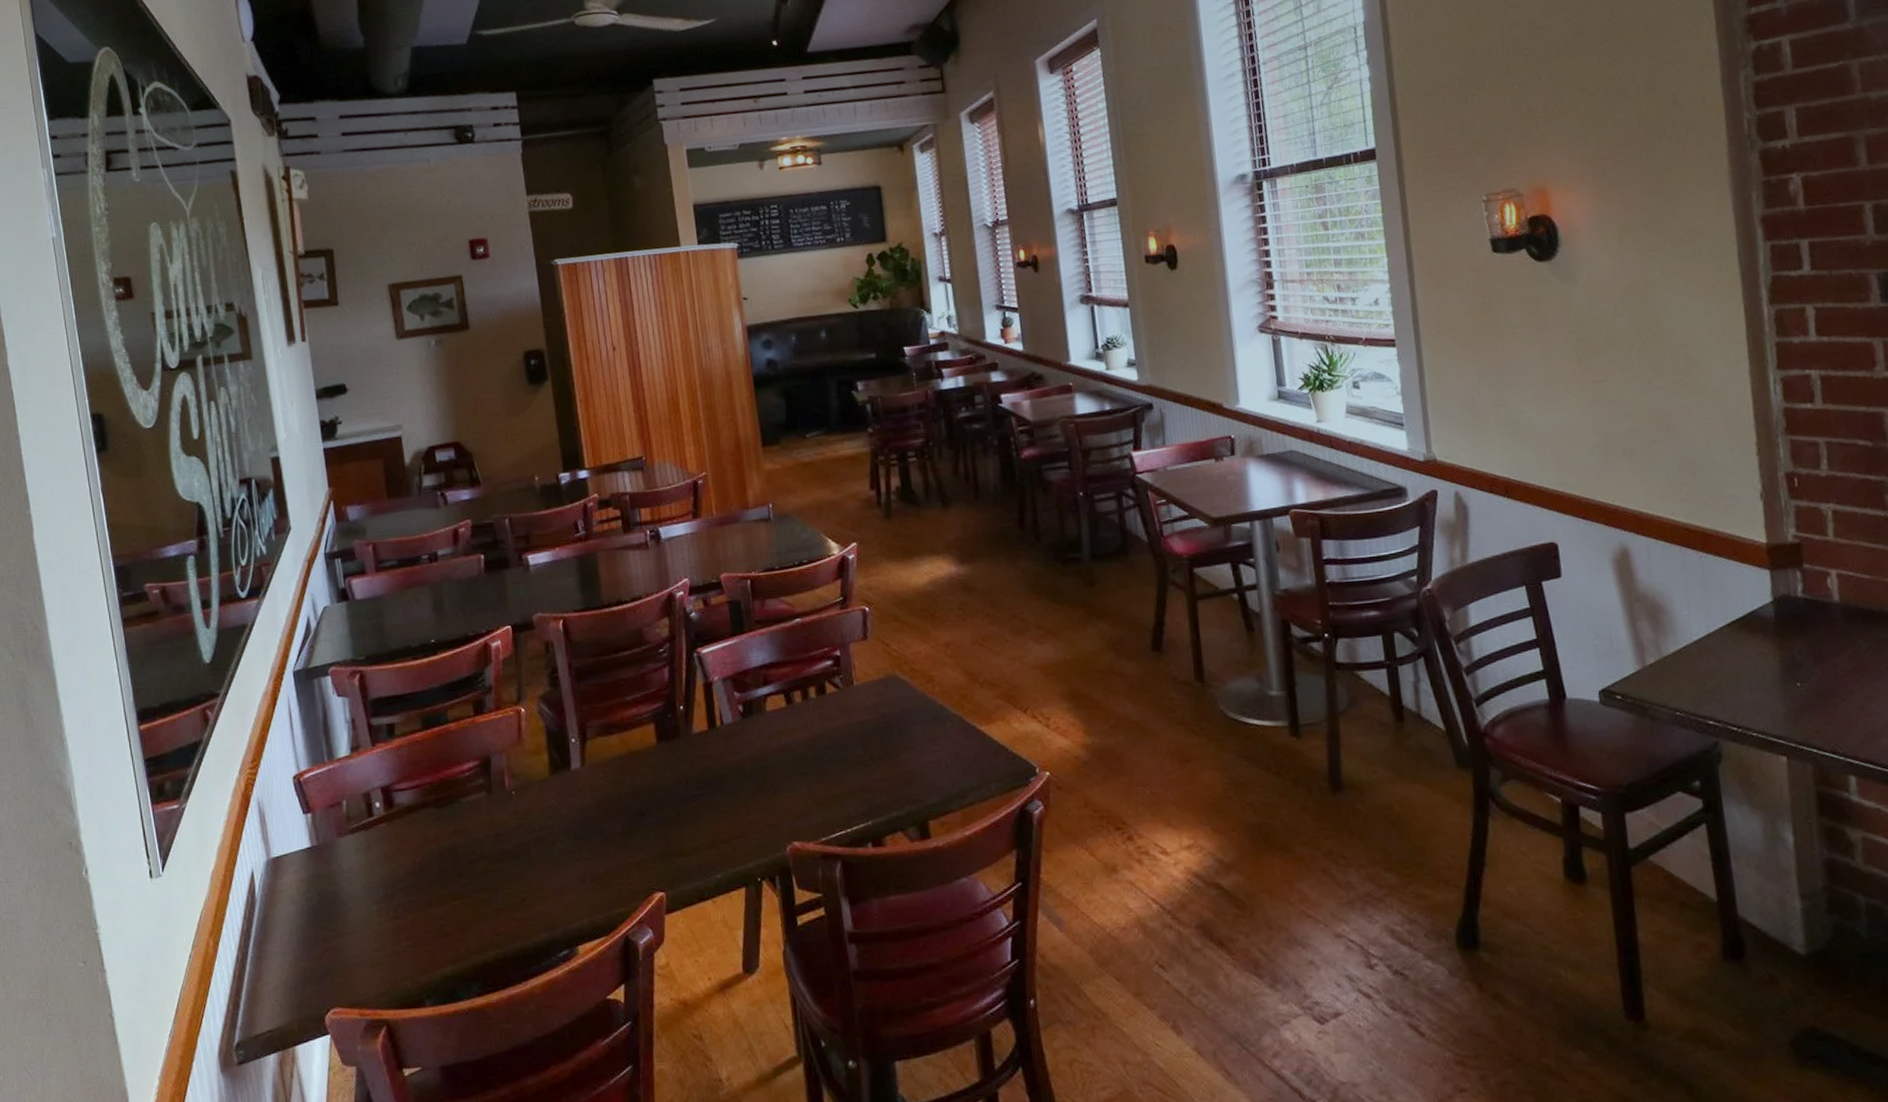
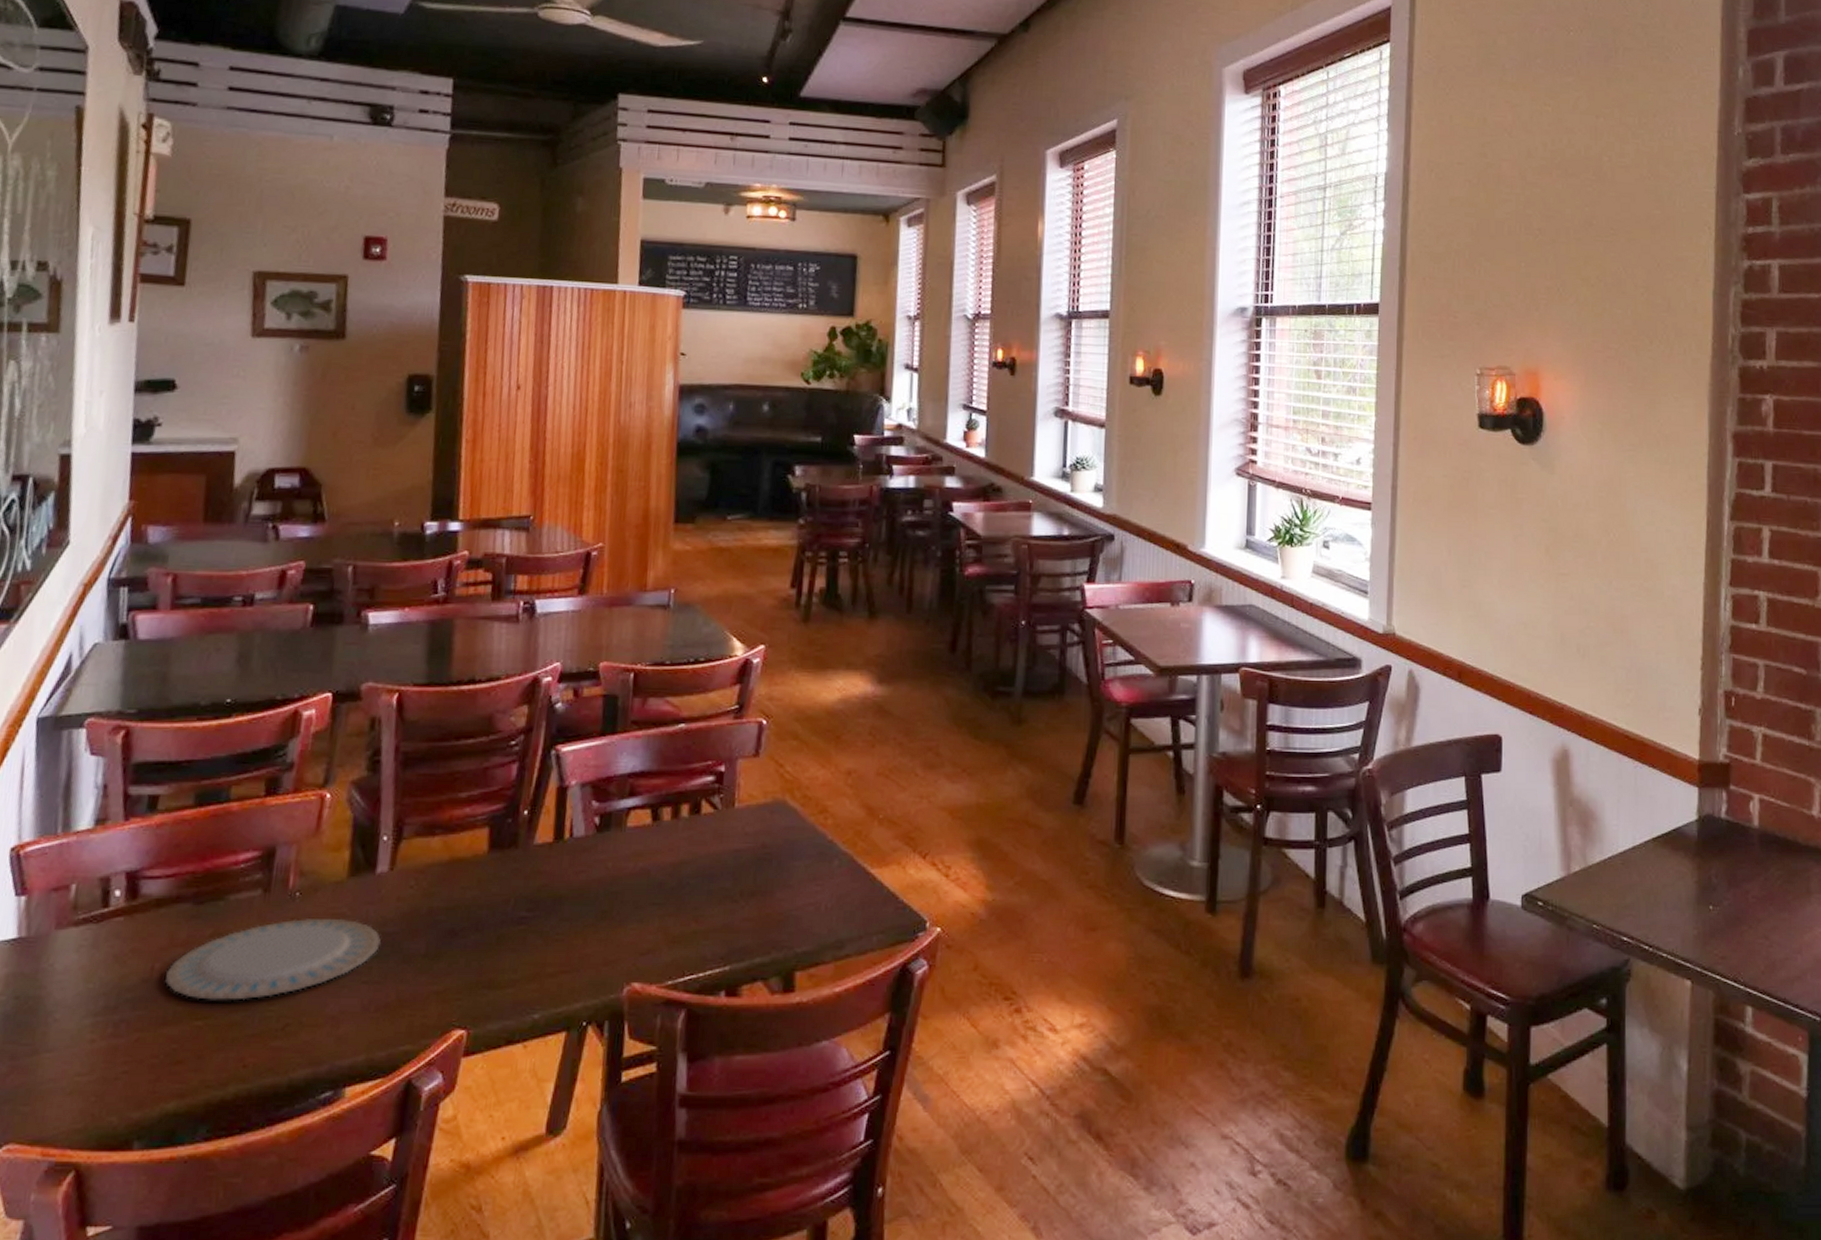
plate: none [425,810,585,884] -> present [165,919,381,1001]

